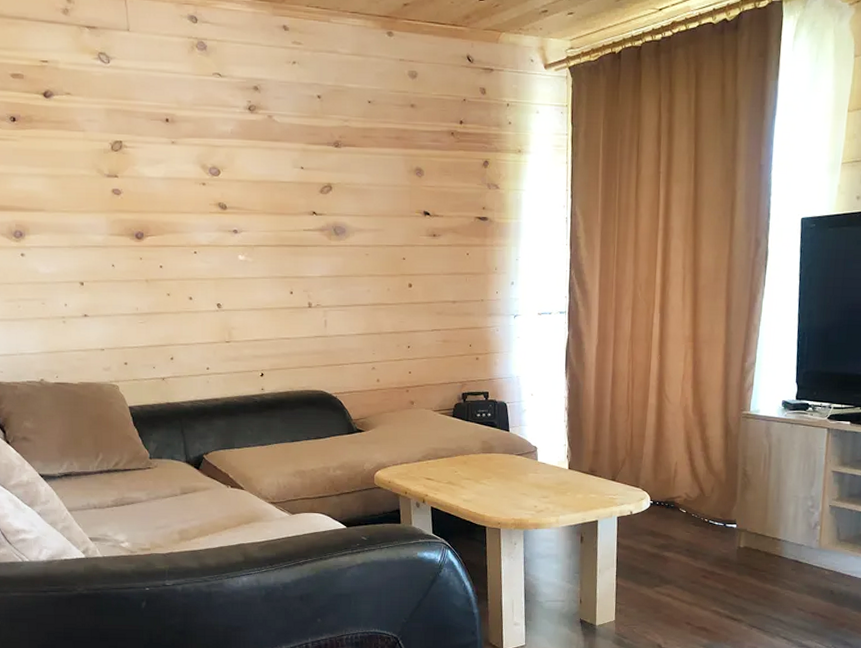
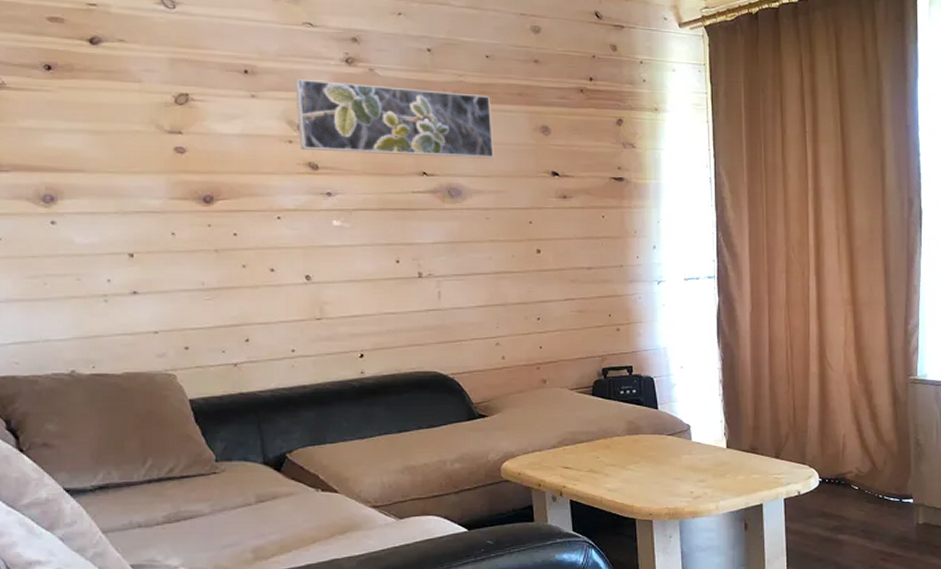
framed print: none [207,125,374,199] -> present [295,78,494,159]

